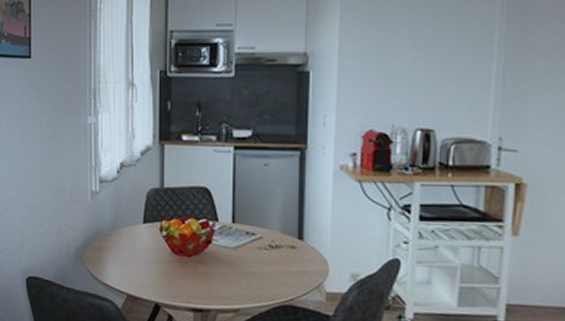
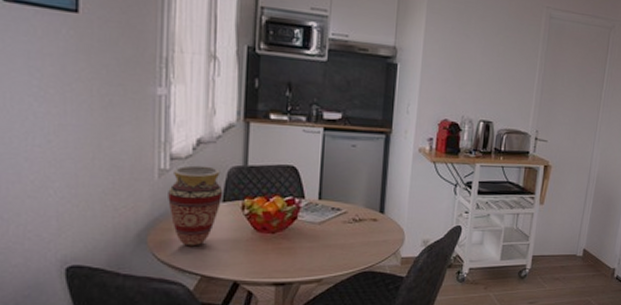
vase: none [99,187,144,266] -> present [168,165,223,246]

